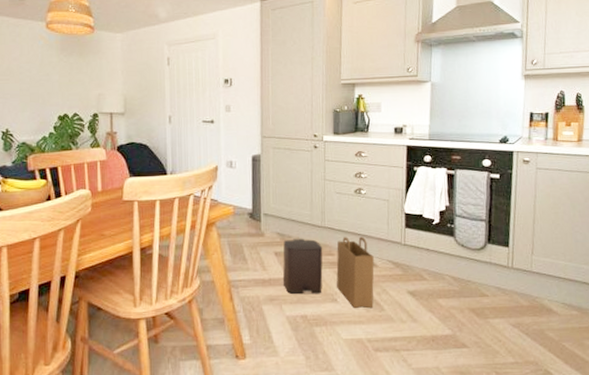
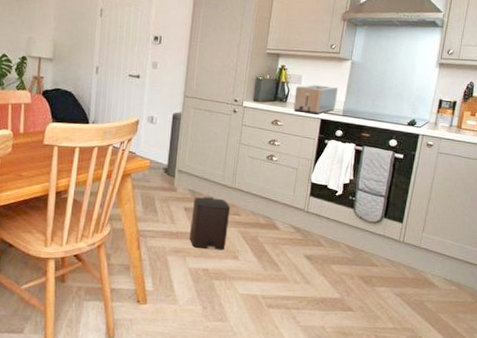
shopping bag: present [336,236,374,309] -> none [239,199,277,268]
toaster: none [376,110,421,142] -> present [293,85,339,115]

